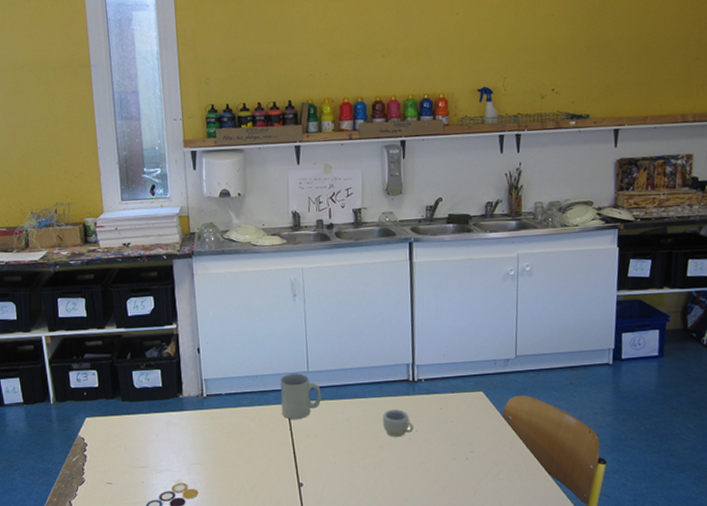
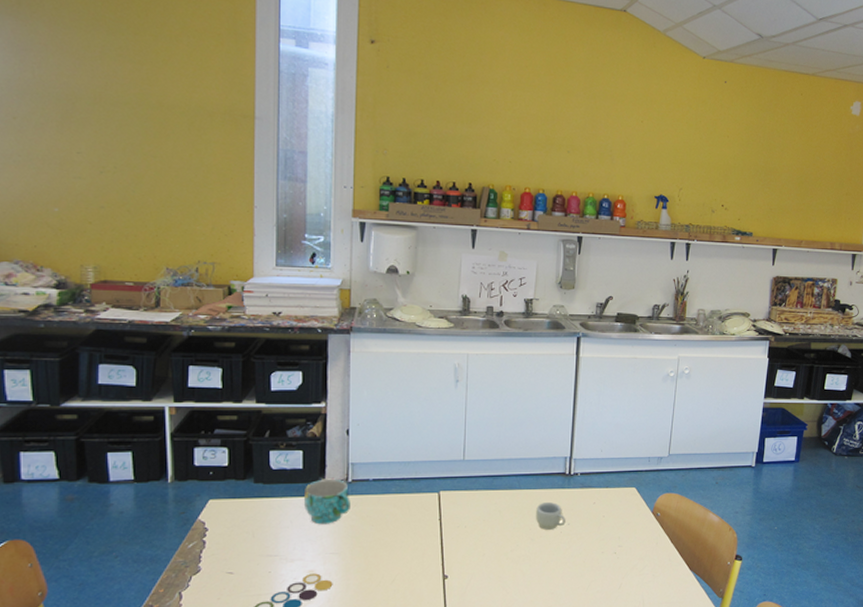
papers: none [55,227,104,253] -> present [192,292,251,316]
cup: none [165,394,208,438] -> present [303,478,350,525]
cup: present [279,373,322,419] -> none [432,461,476,509]

